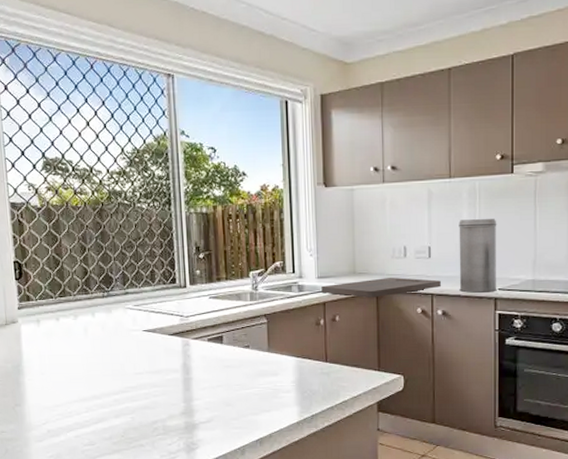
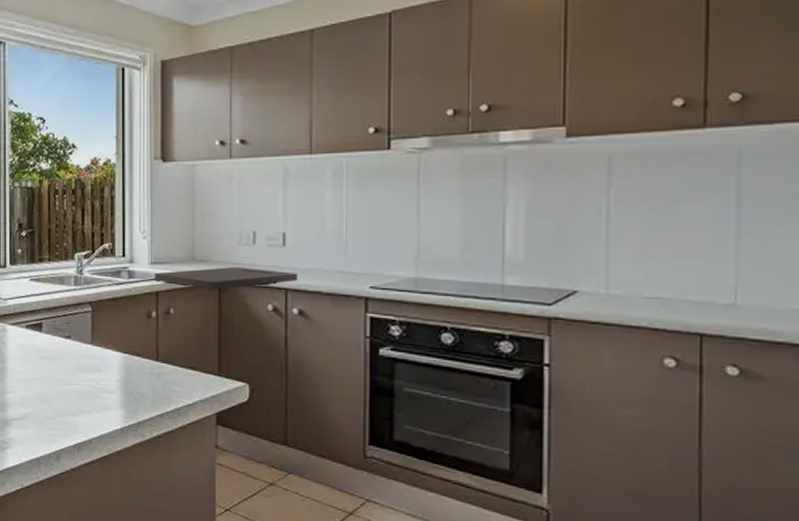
canister: present [459,219,497,294] -> none [320,203,369,292]

